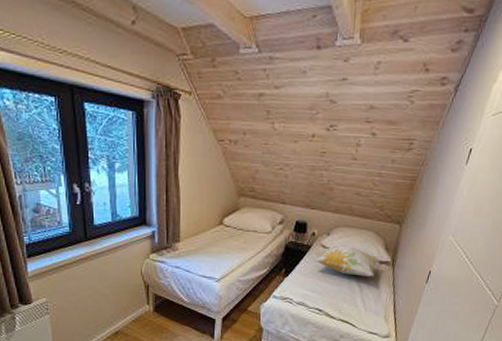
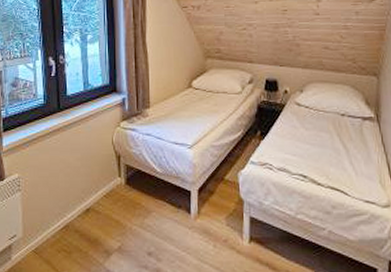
decorative pillow: present [315,246,380,277] -> none [291,102,363,135]

